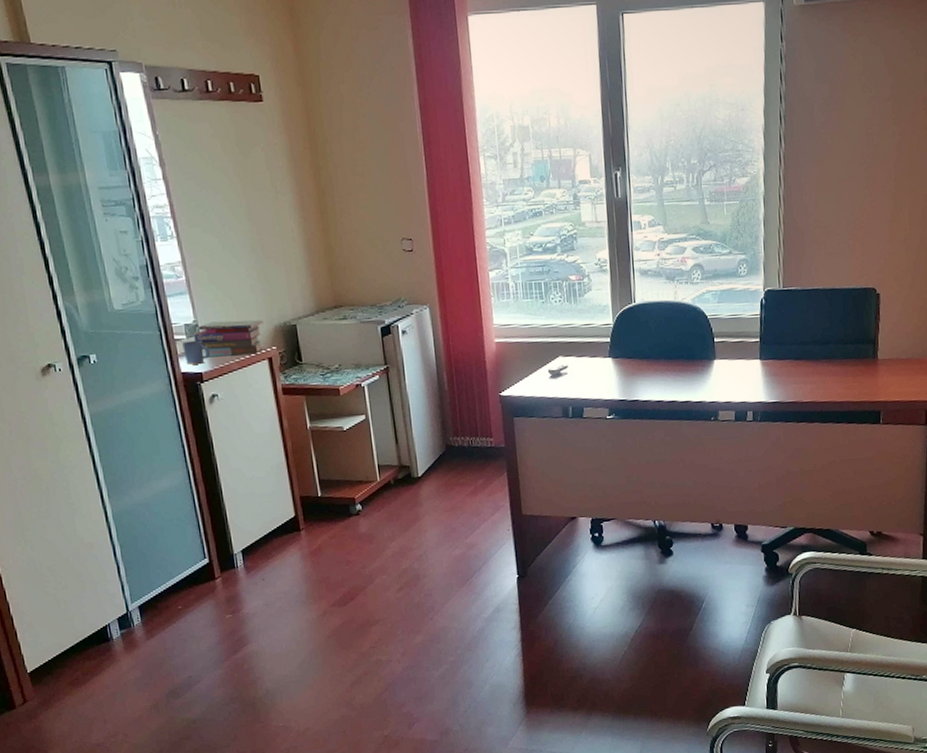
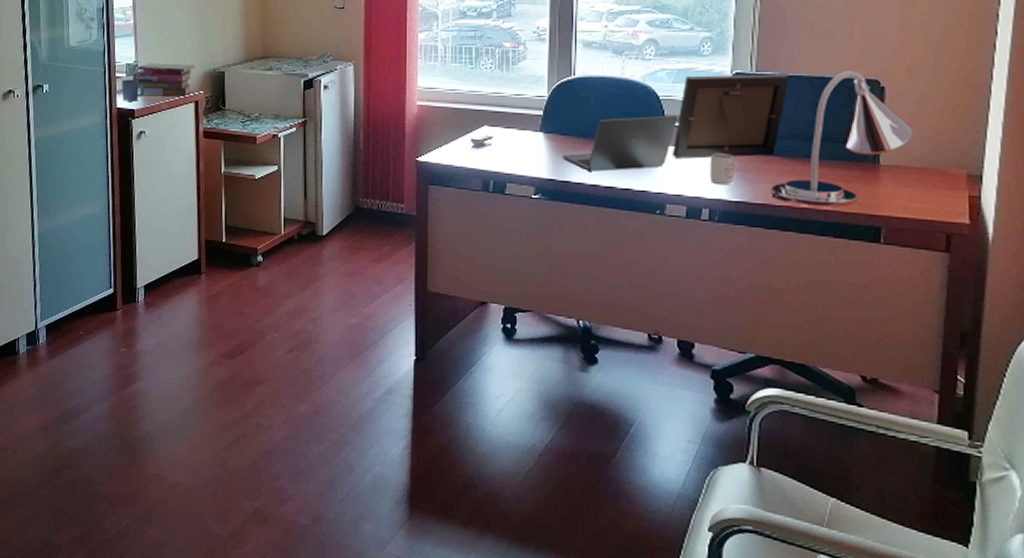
laptop: none [630,332,723,389] -> present [563,115,677,171]
picture frame: none [721,288,809,370] -> present [673,74,789,159]
mug: none [751,361,773,390] -> present [710,153,738,185]
table lamp: none [799,281,901,400] -> present [770,71,913,207]

